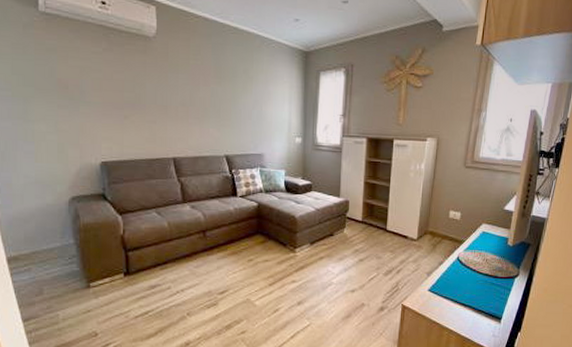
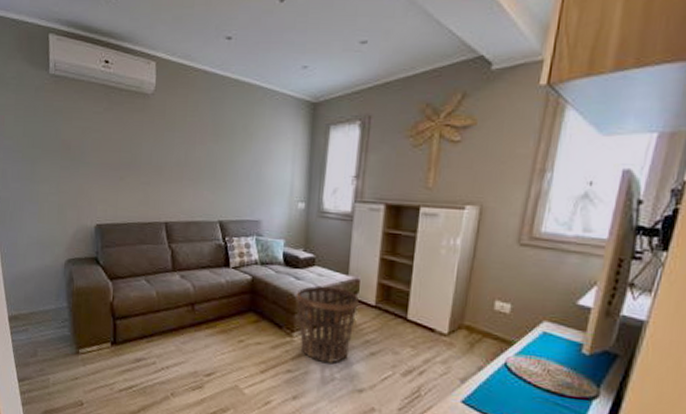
basket: none [297,207,349,271] -> present [296,285,359,363]

